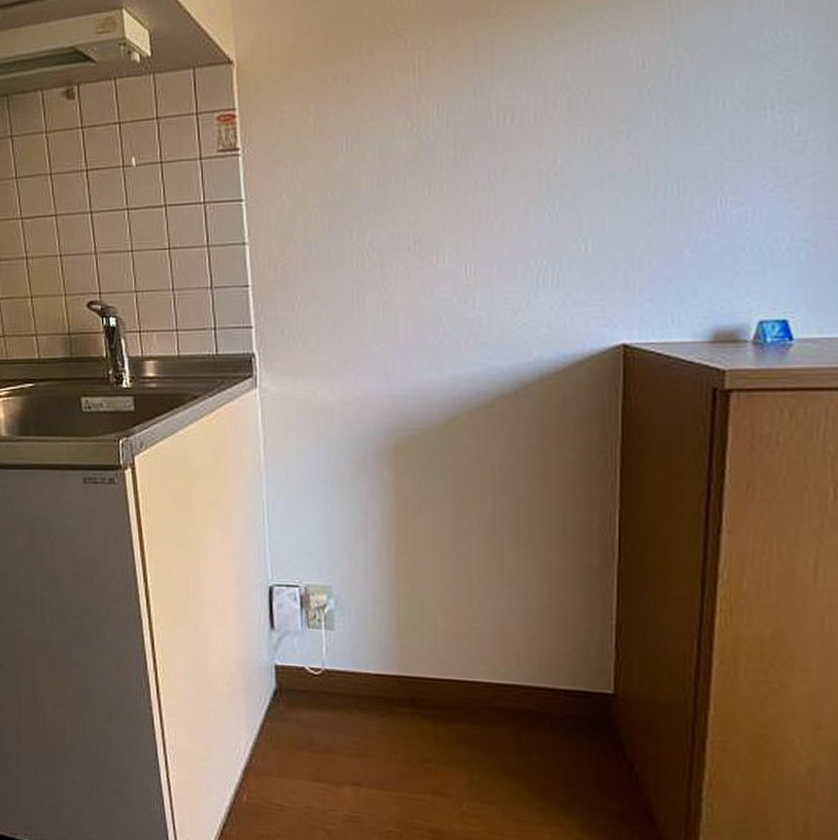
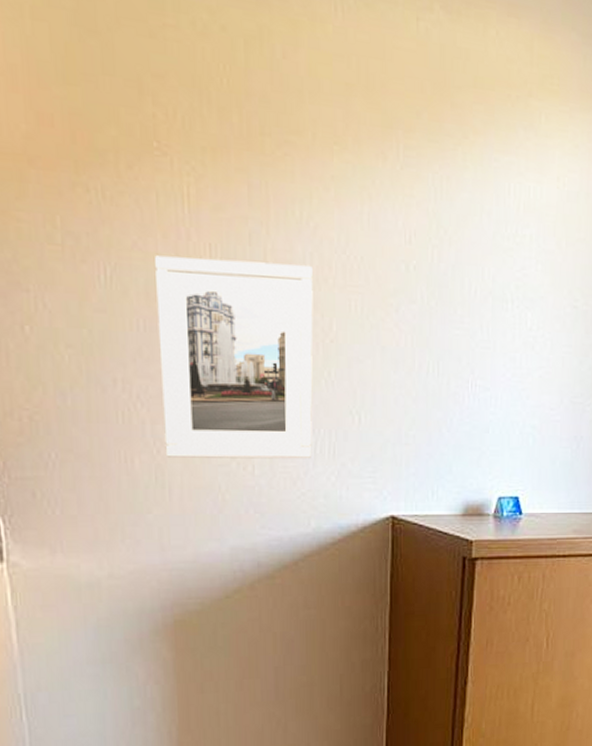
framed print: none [388,108,537,295] -> present [153,255,313,459]

